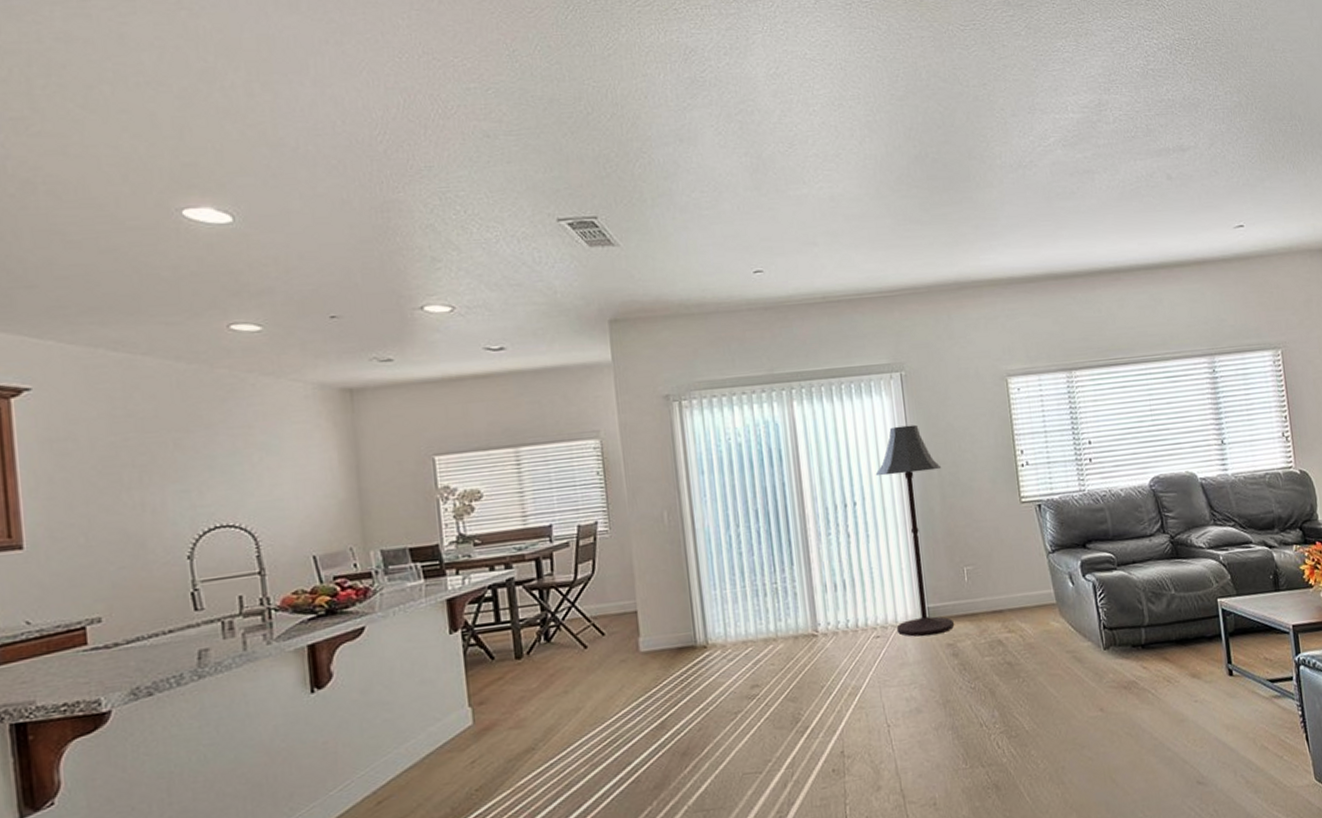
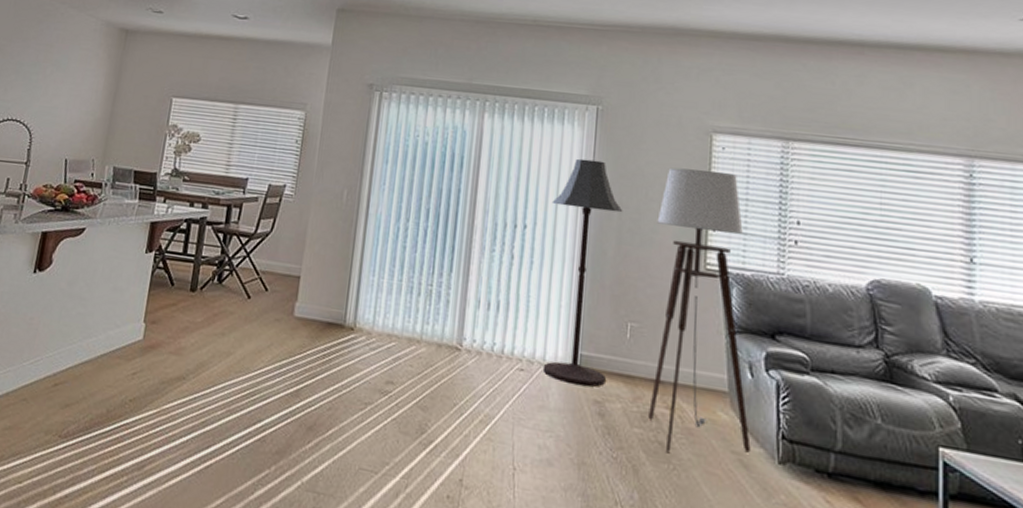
floor lamp: none [973,411,1081,670] -> present [648,167,751,454]

